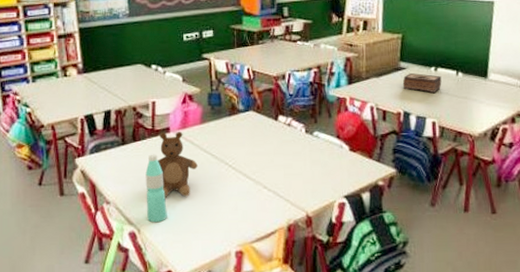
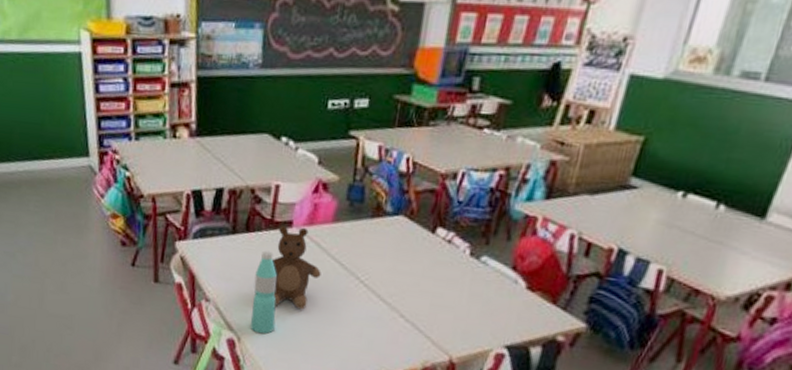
tissue box: present [402,73,442,93] -> none [625,196,691,229]

